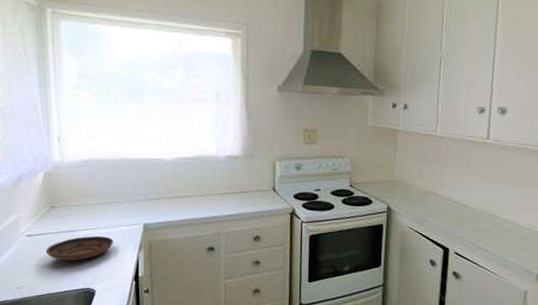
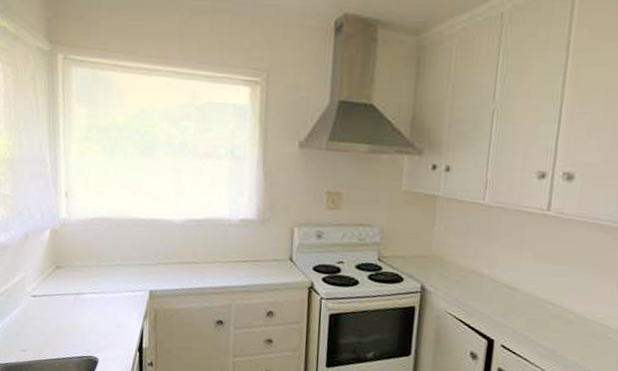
bowl: present [45,235,114,261] -> none [50,300,119,326]

